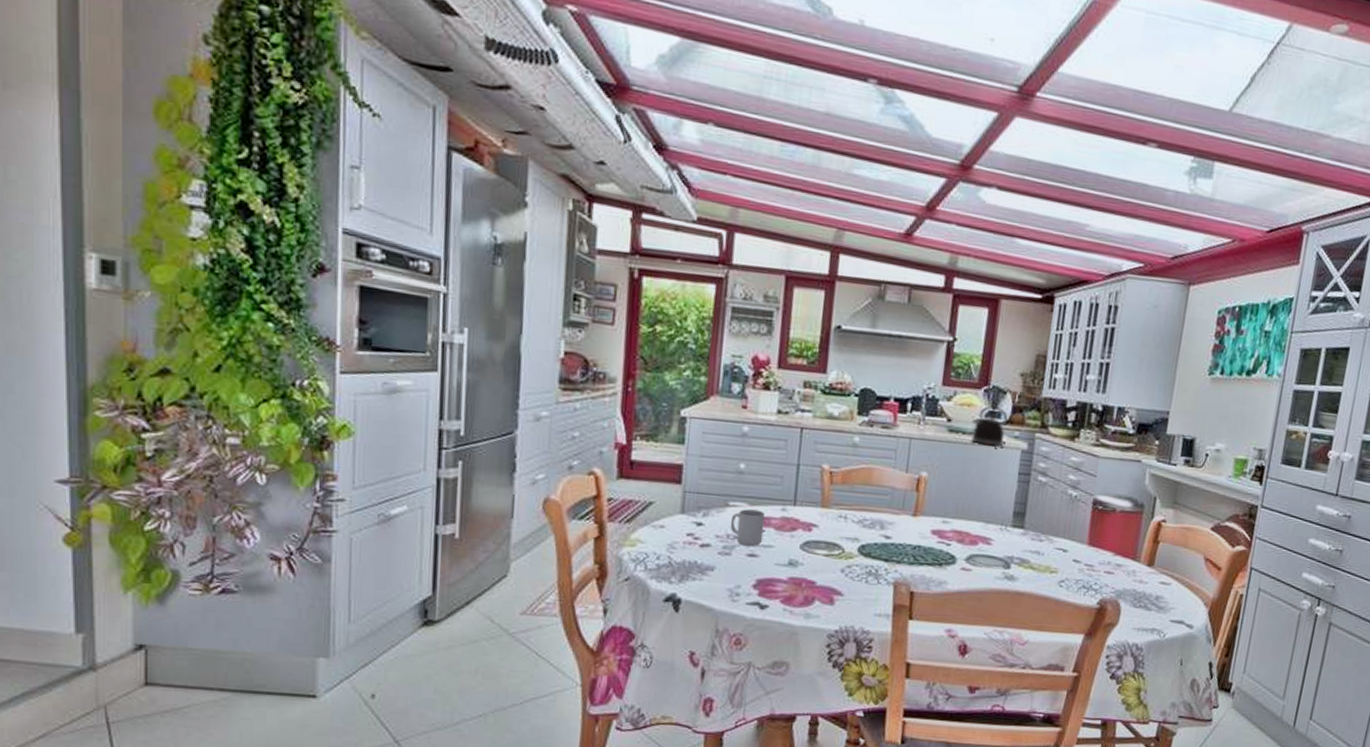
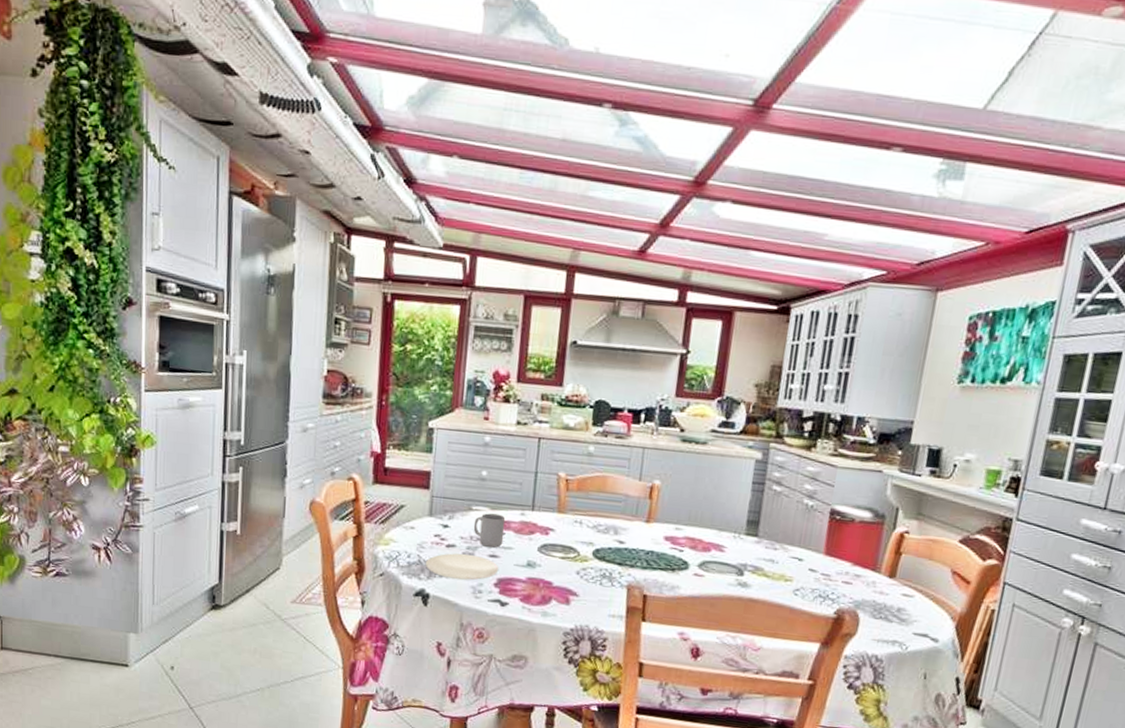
plate: none [676,553,759,583] -> present [425,553,499,581]
kettle: present [971,405,1008,448] -> none [704,415,742,457]

